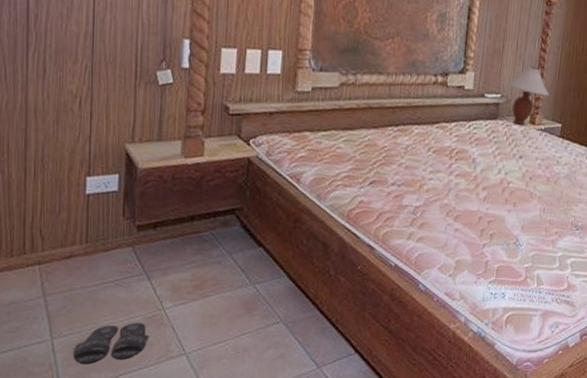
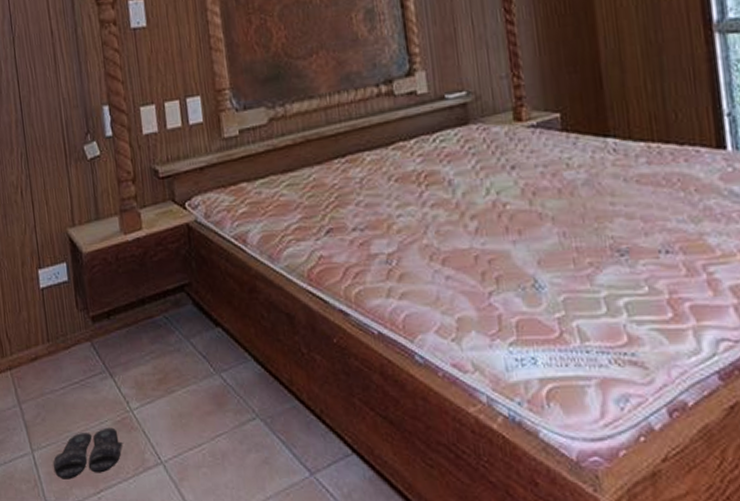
table lamp: present [507,66,549,125] -> none [471,46,533,126]

